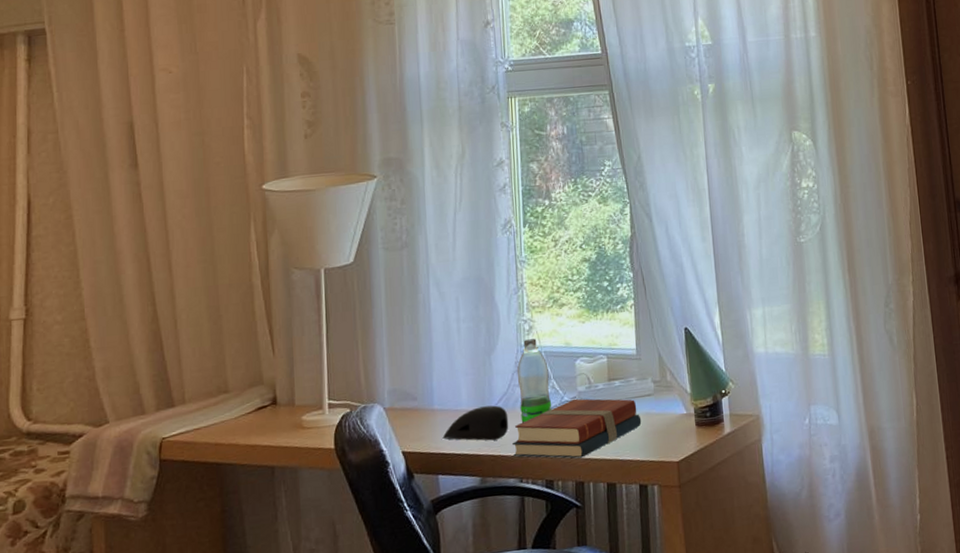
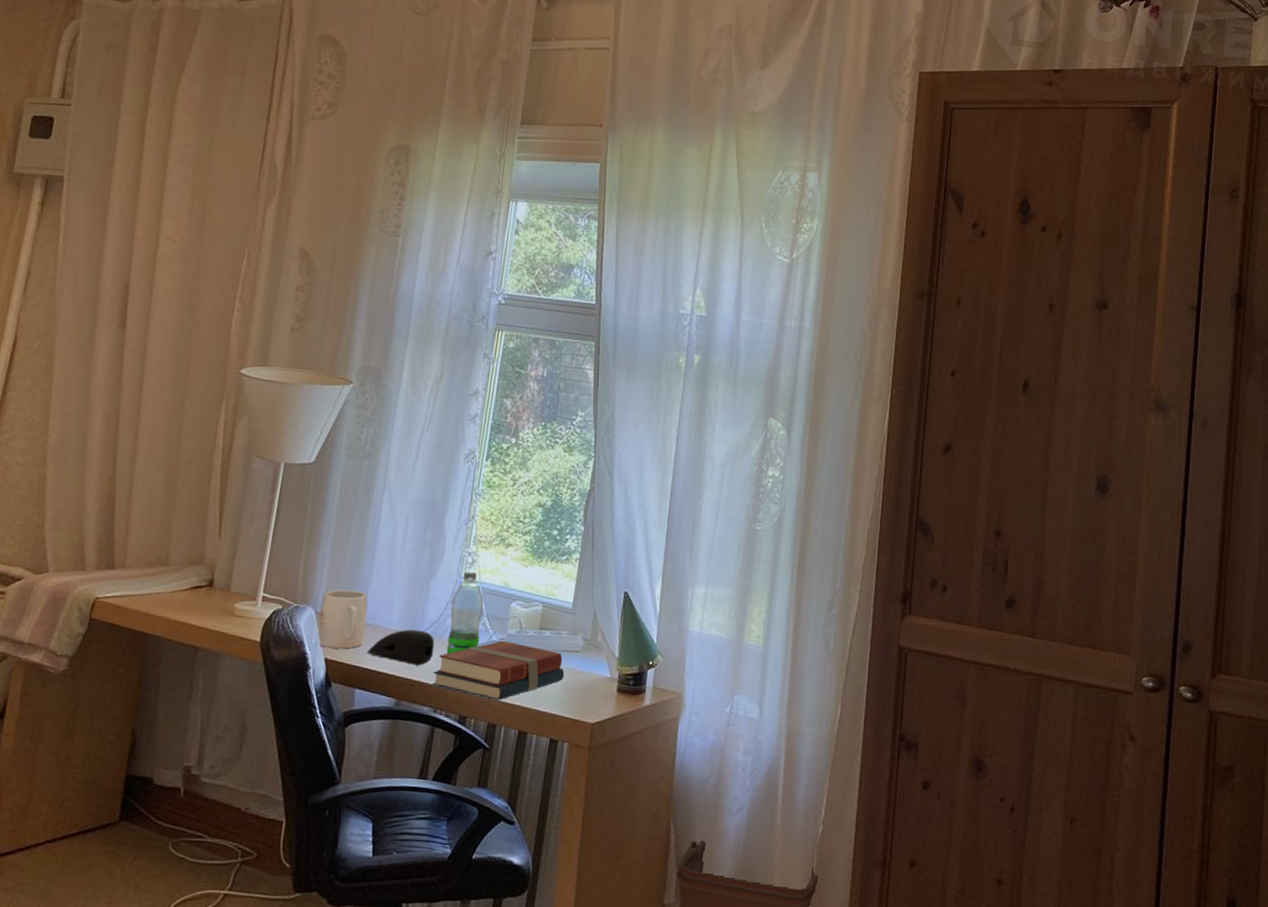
mug: none [388,379,437,441] -> present [318,589,368,649]

